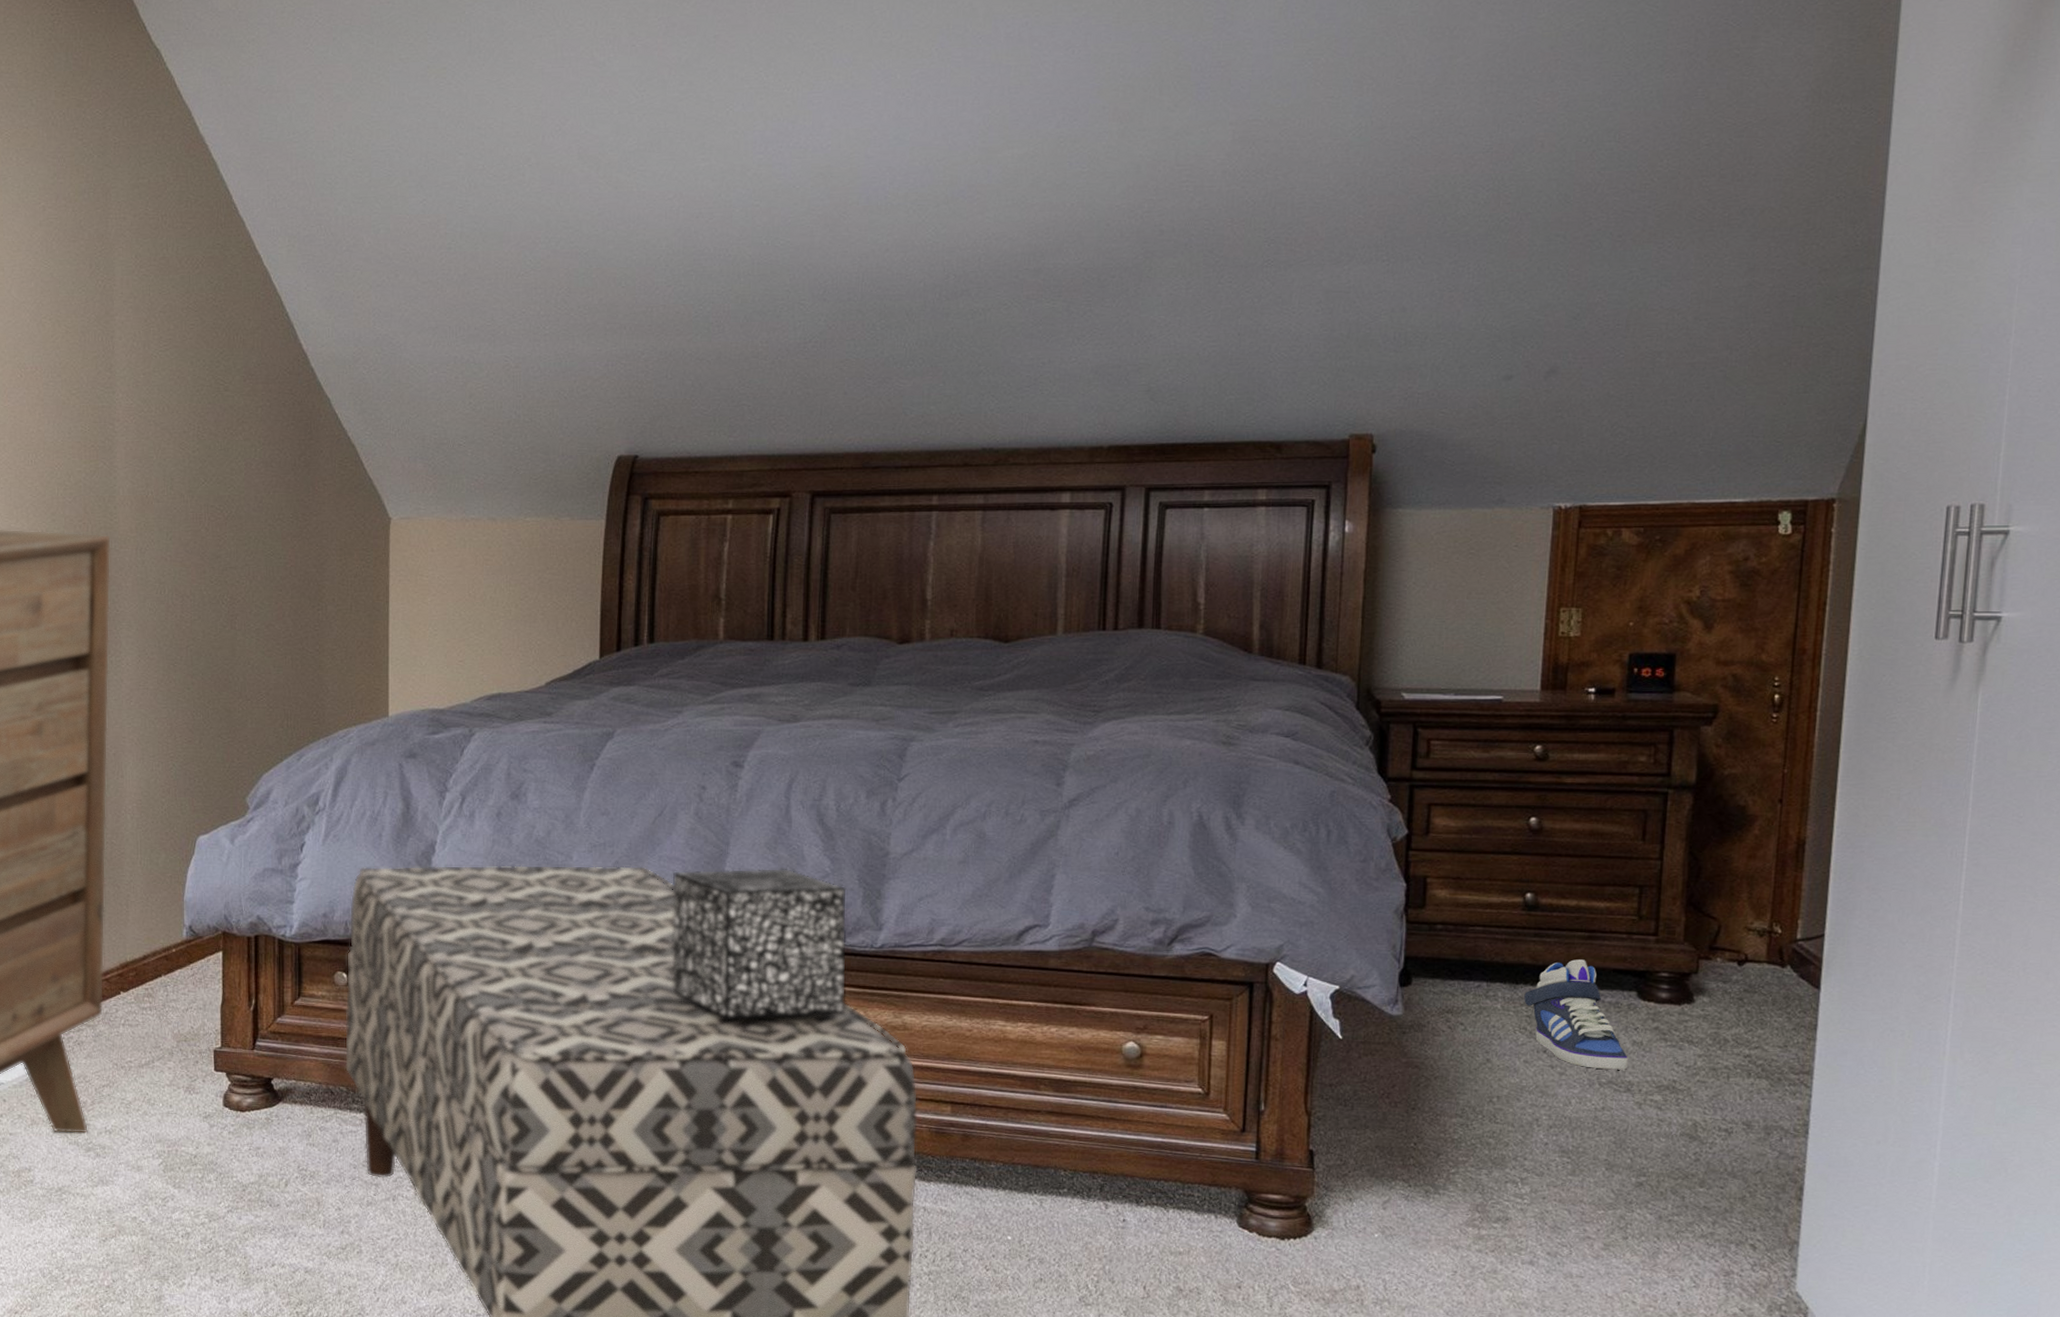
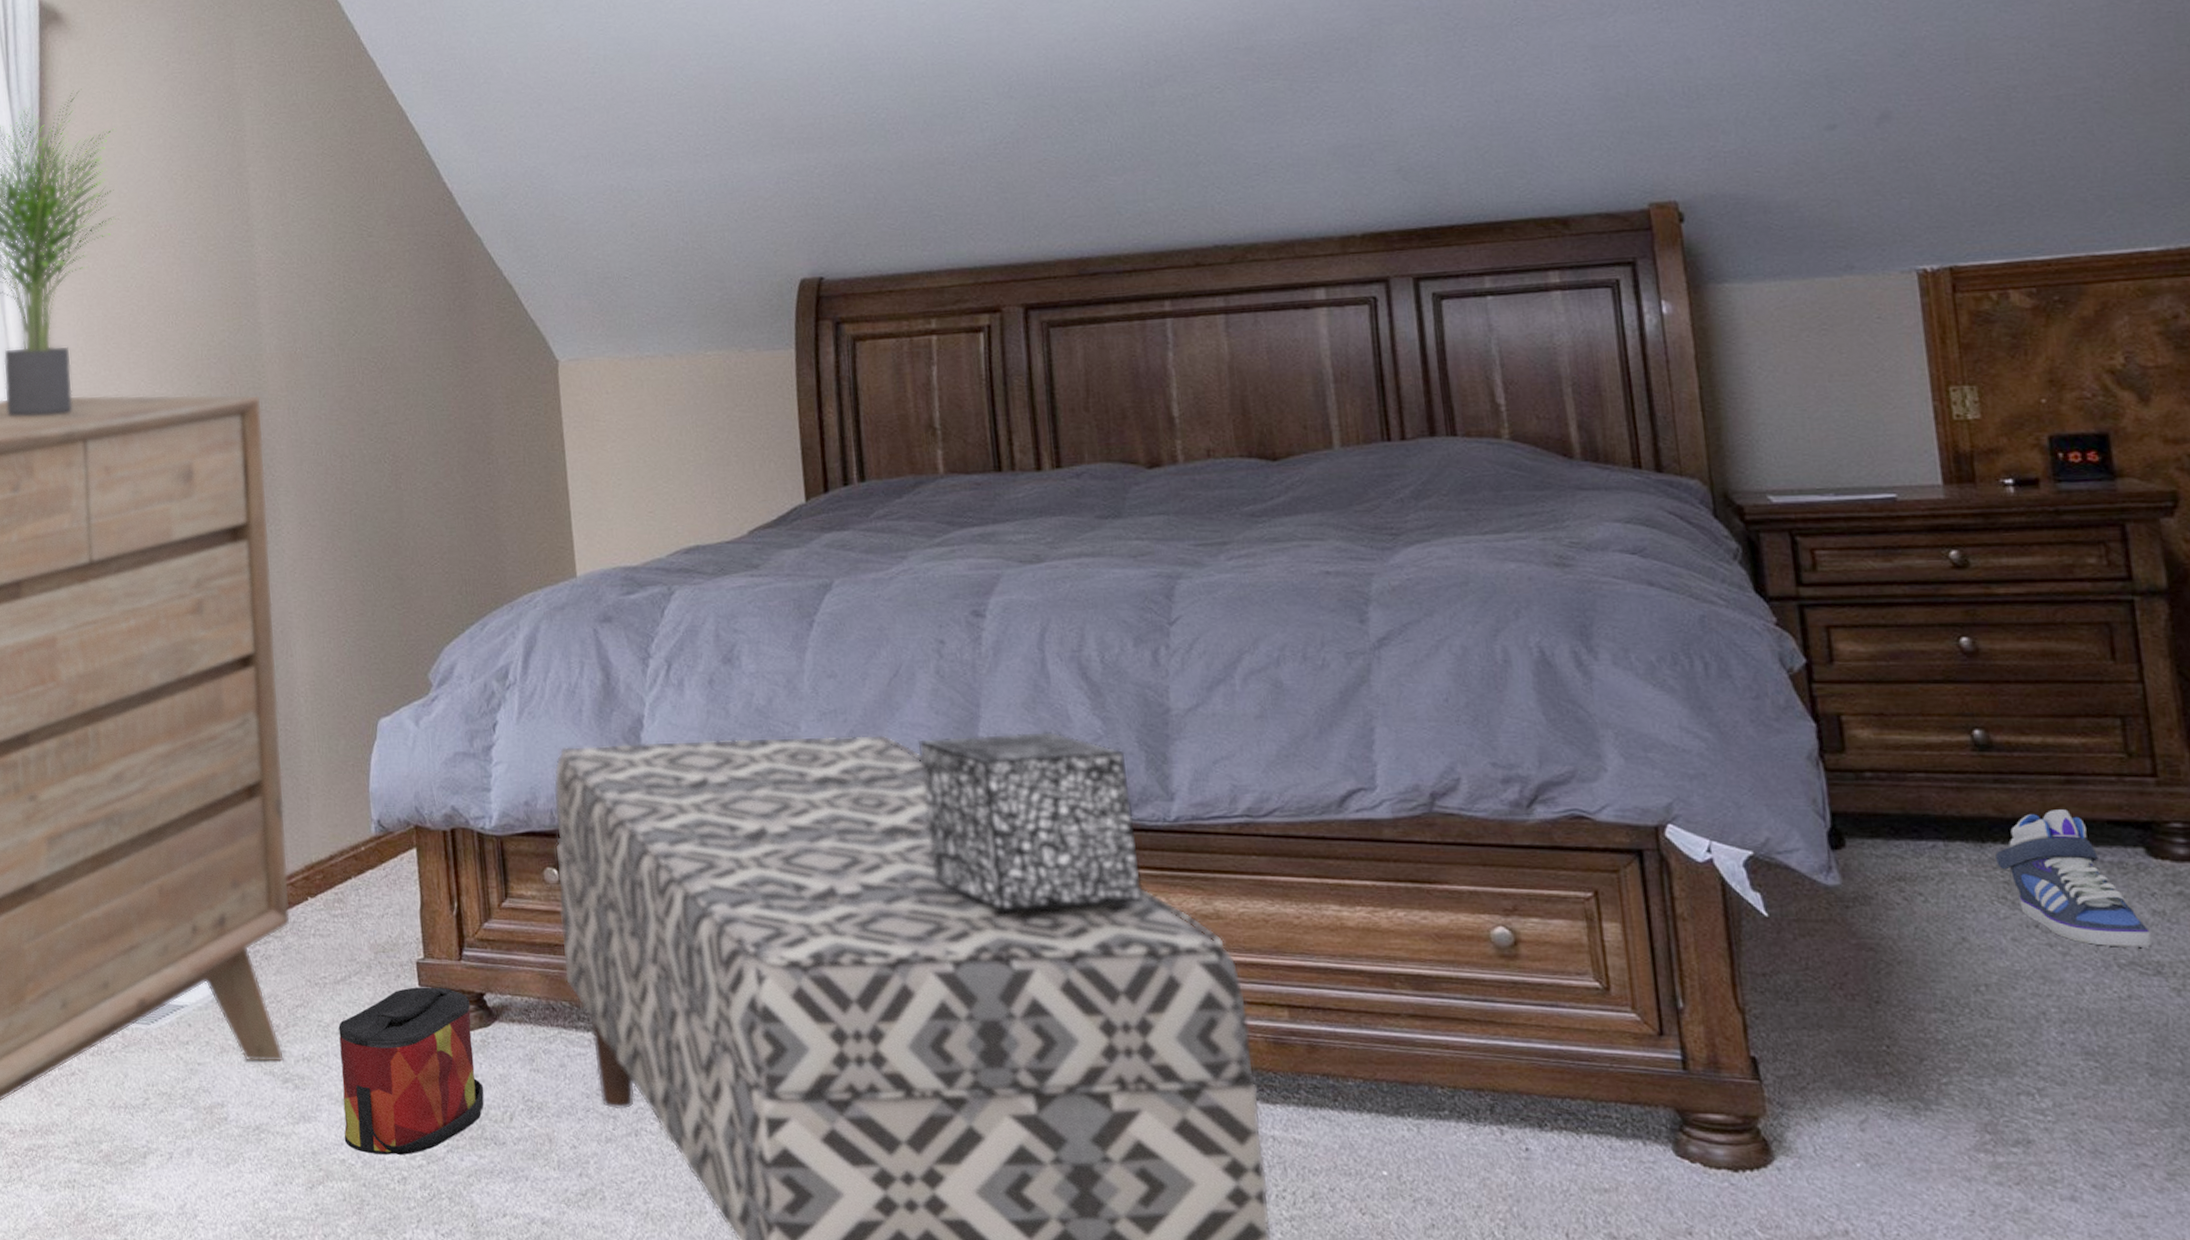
bag: none [137,1071,265,1214] -> present [338,987,484,1155]

